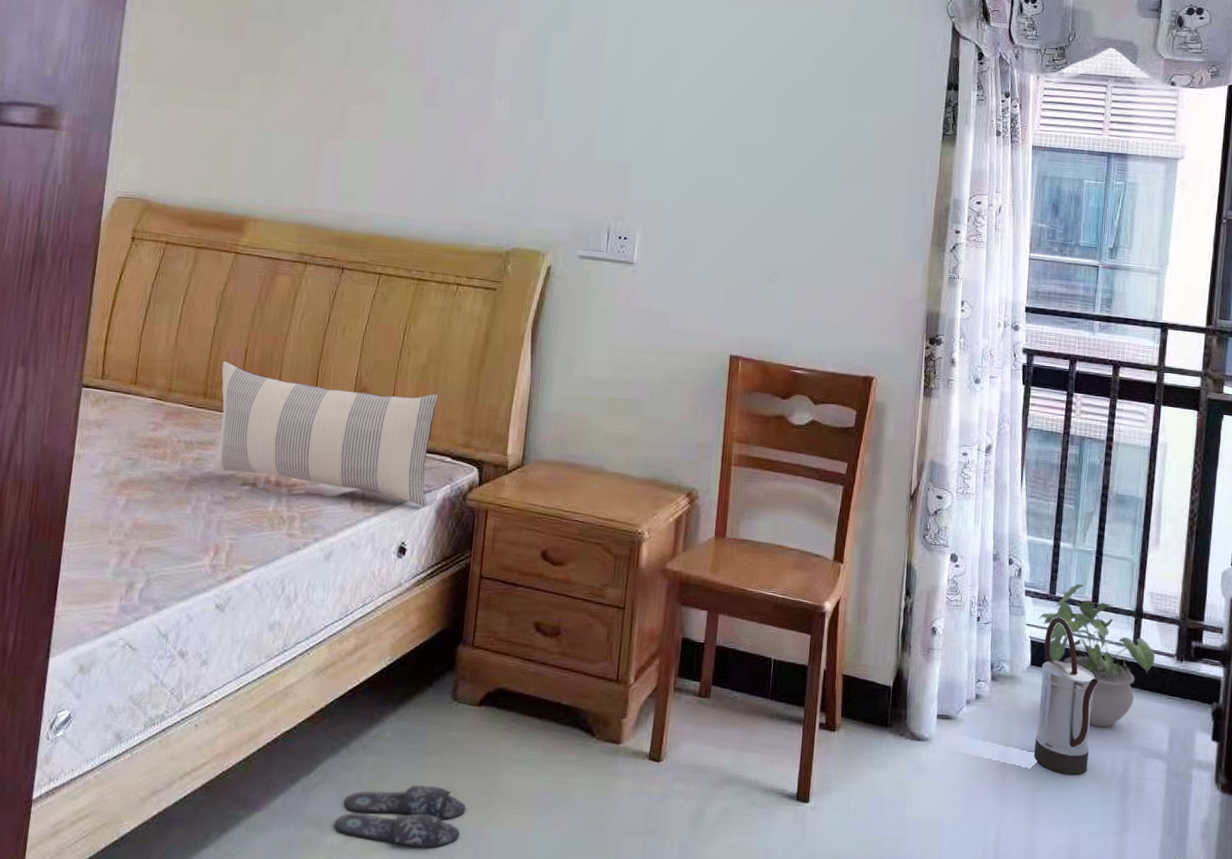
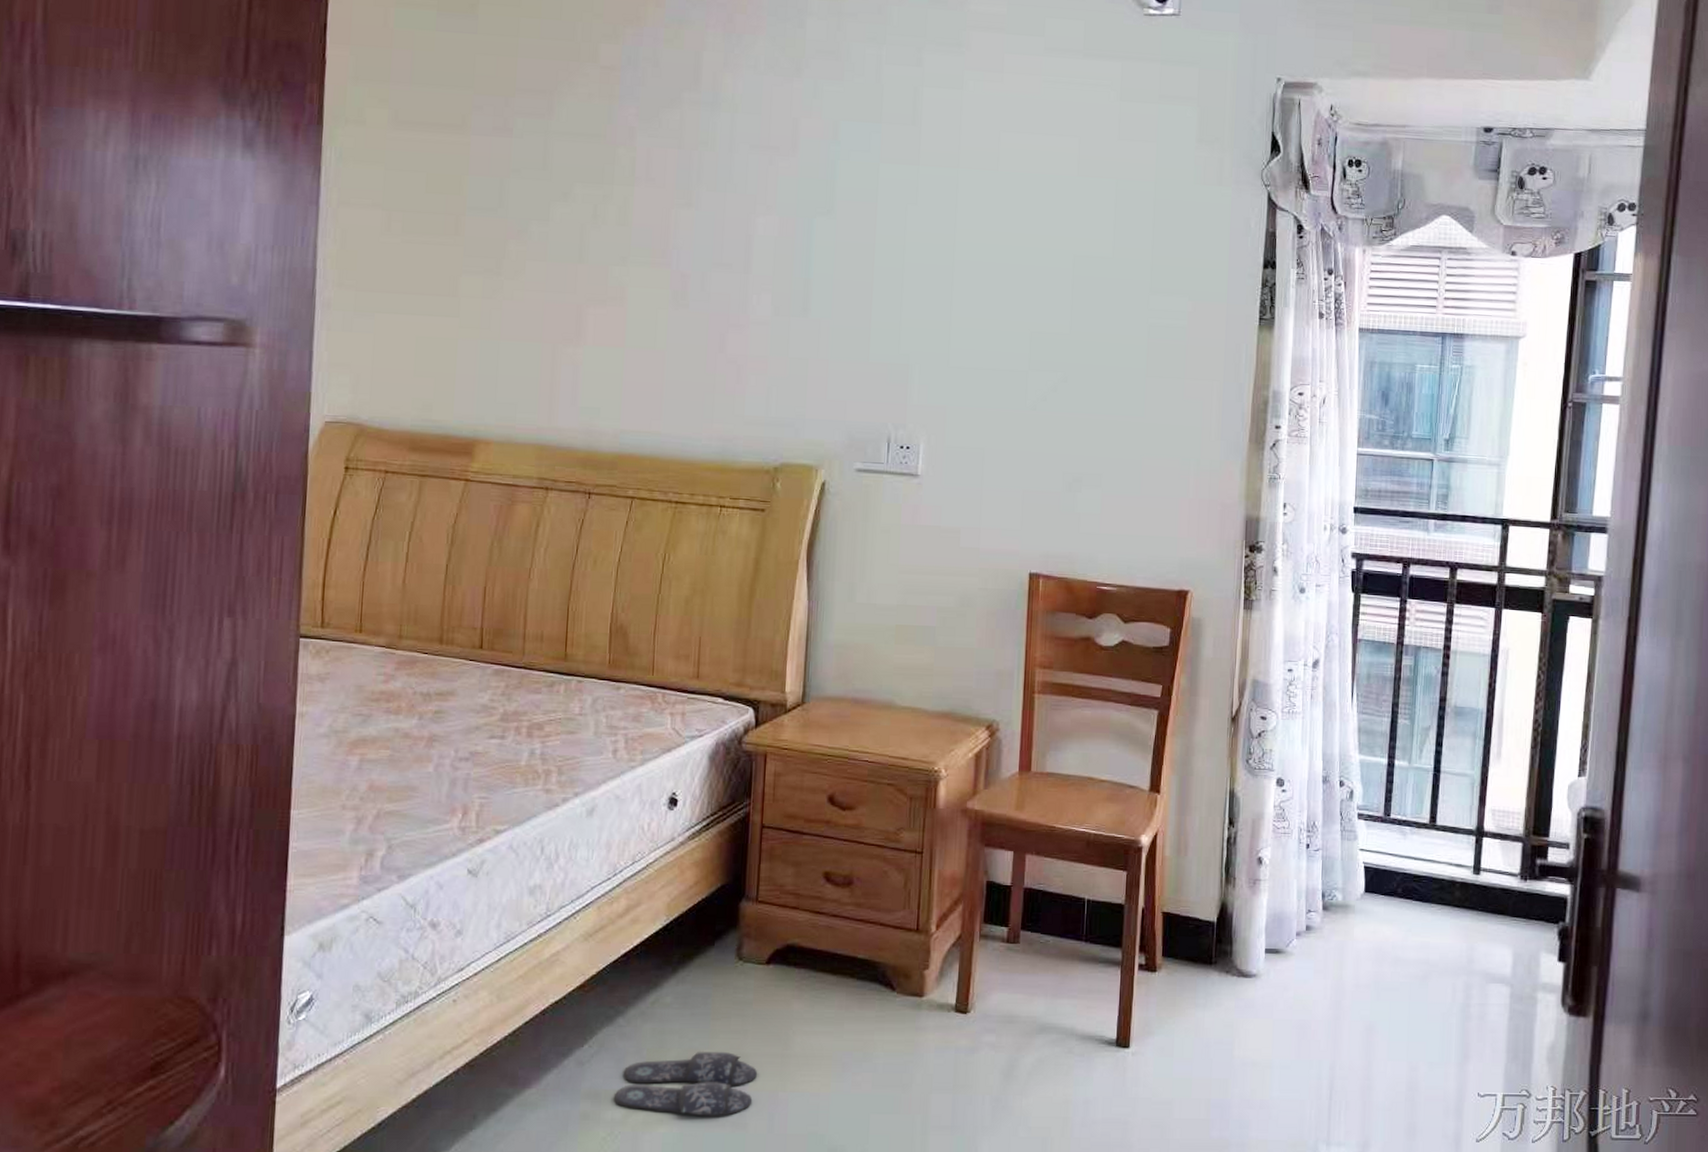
pillow: present [209,361,438,507] -> none [451,602,705,753]
watering can: present [1034,617,1099,776] -> none [1370,840,1437,1005]
potted plant: present [1038,583,1155,728] -> none [1372,803,1498,954]

